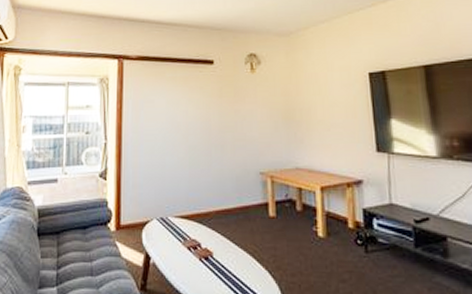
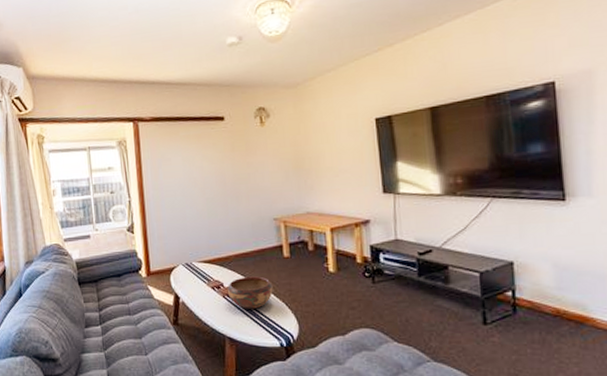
decorative bowl: none [204,237,256,276] -> present [227,276,273,309]

